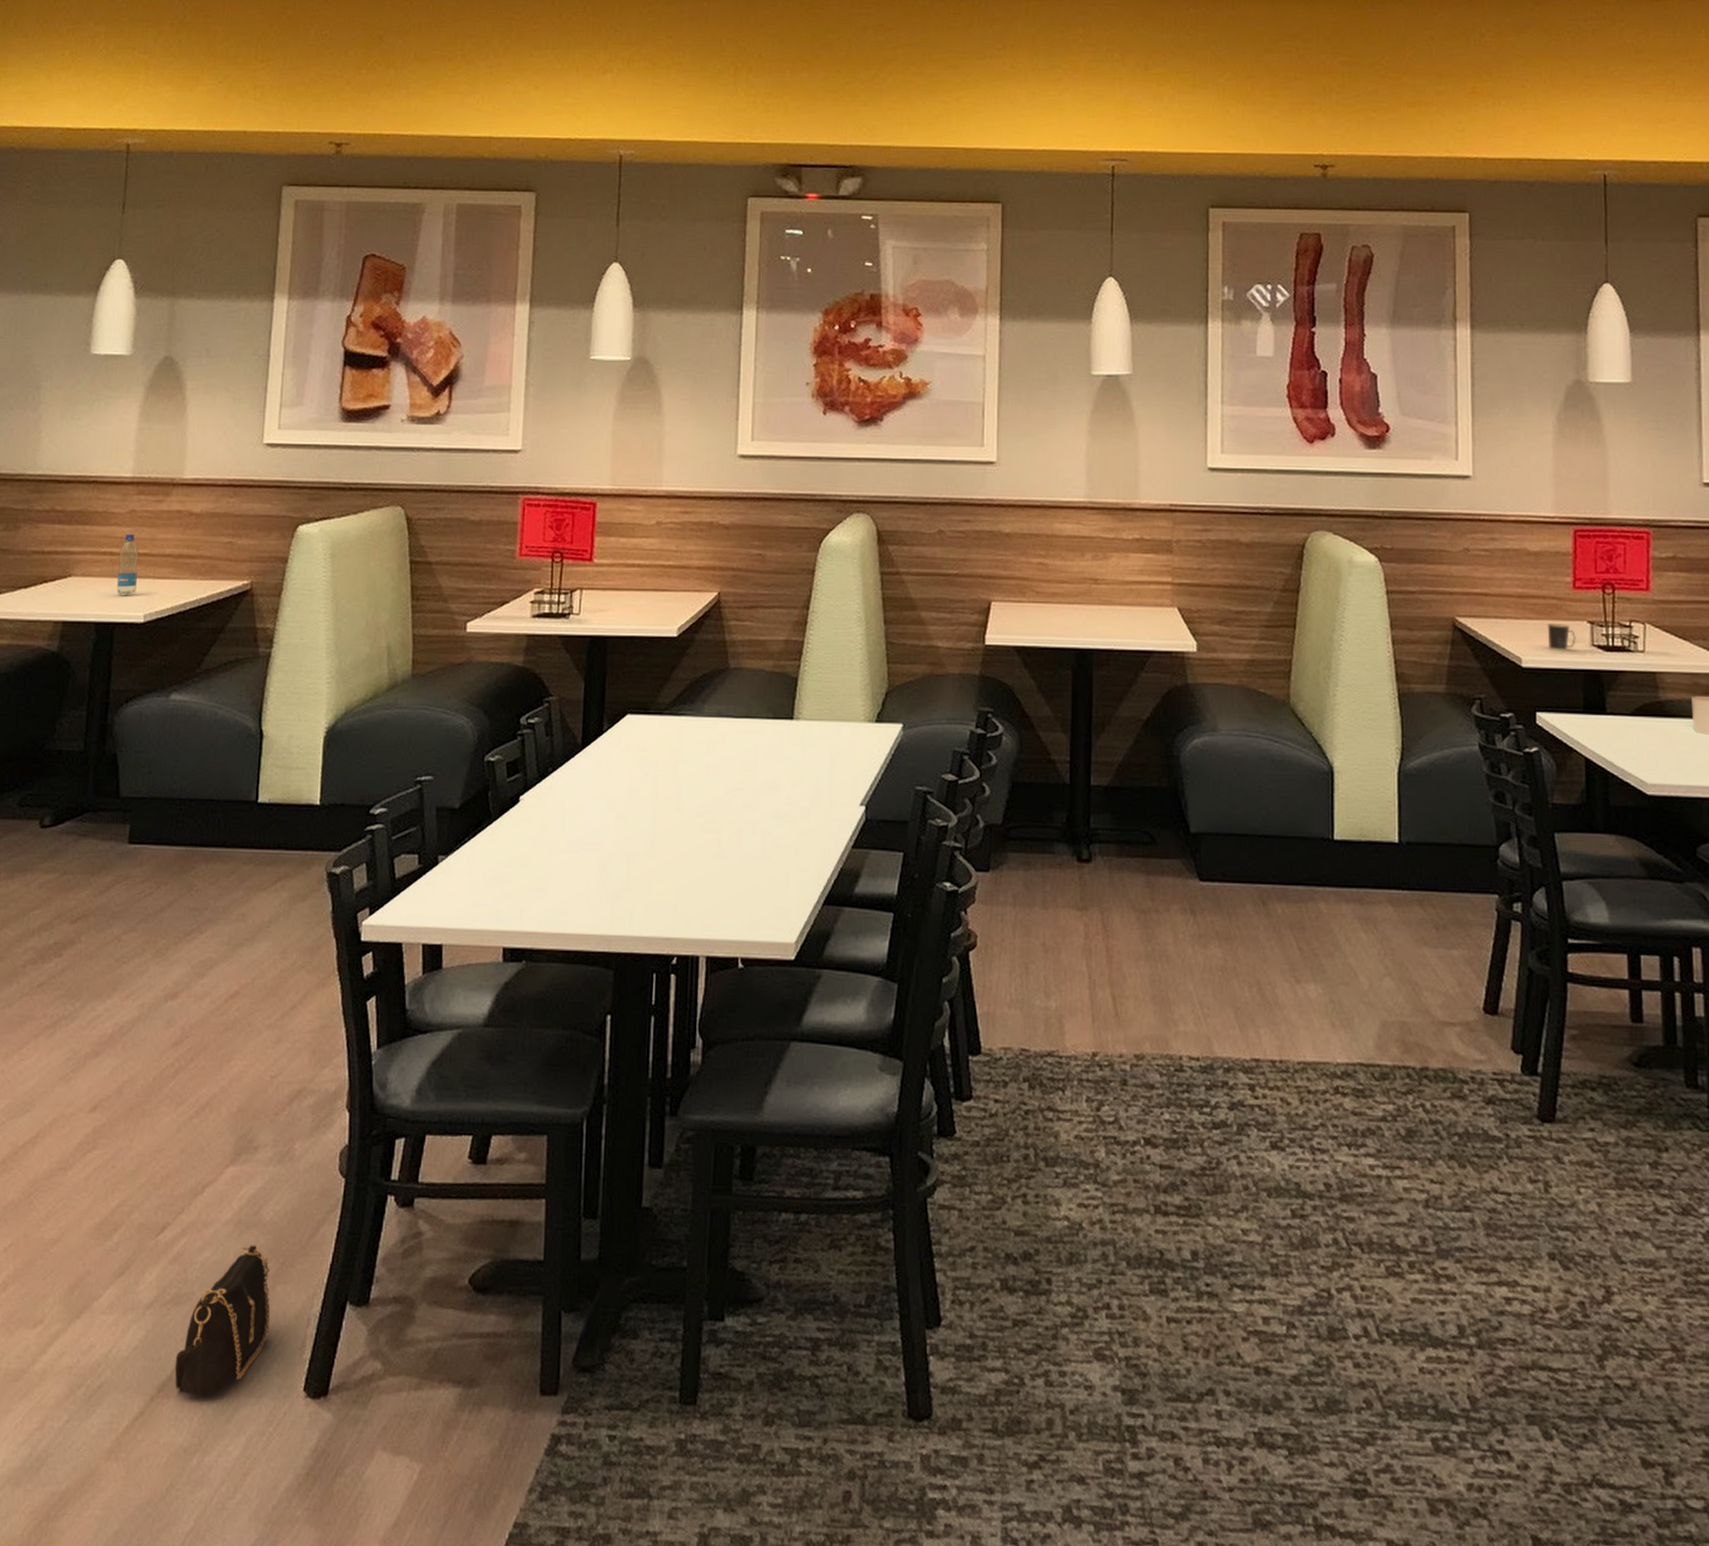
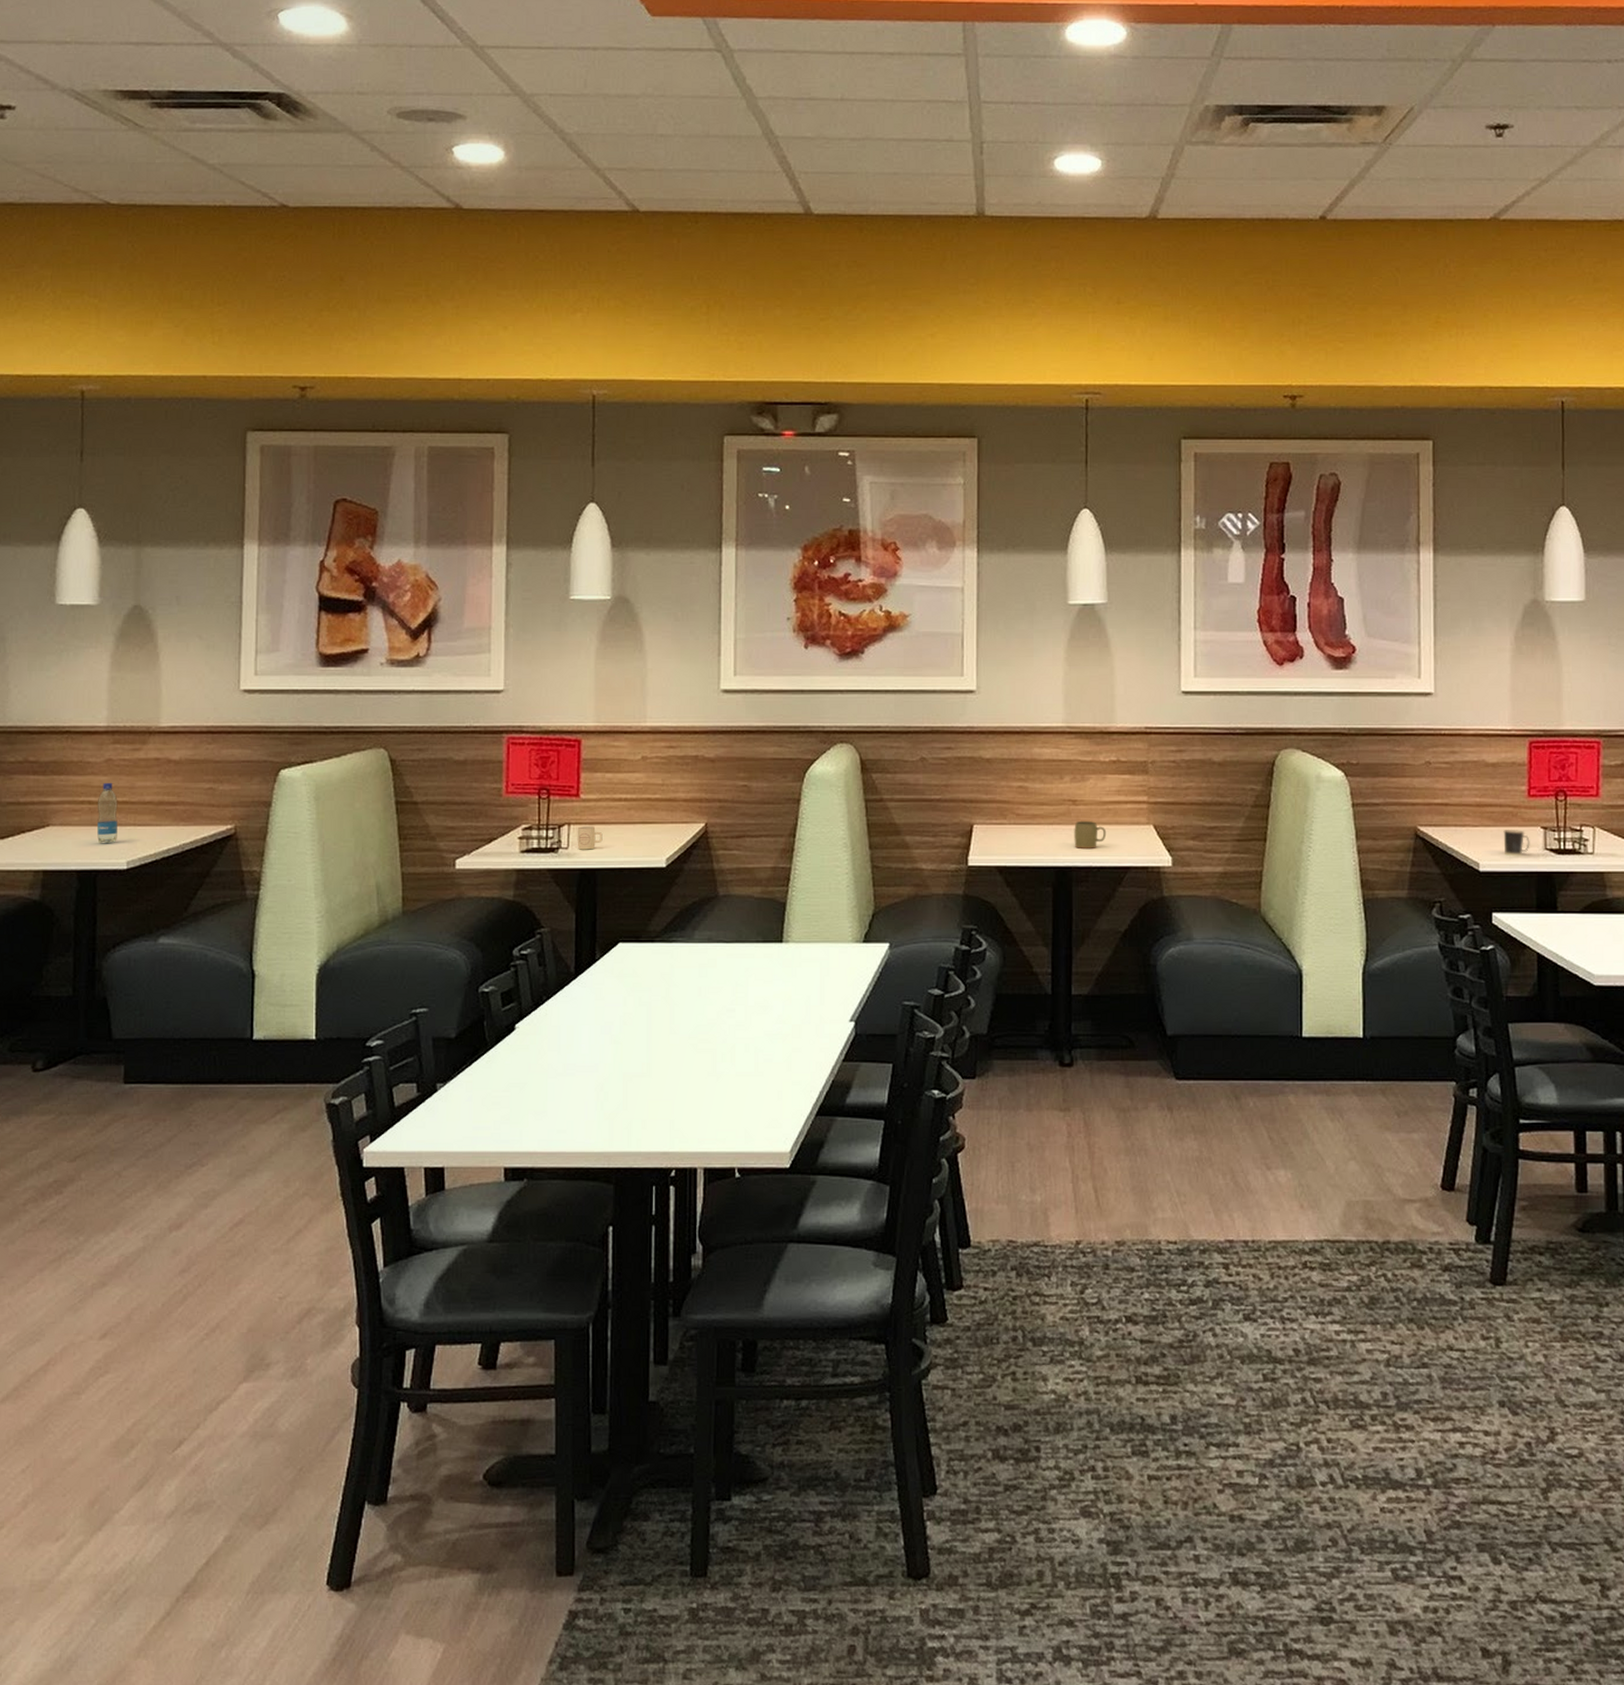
handbag: present [174,1245,271,1396] -> none [198,1454,290,1595]
mug: none [589,592,615,617] -> present [577,826,603,850]
mug: none [1095,600,1129,630] -> present [1074,820,1107,848]

